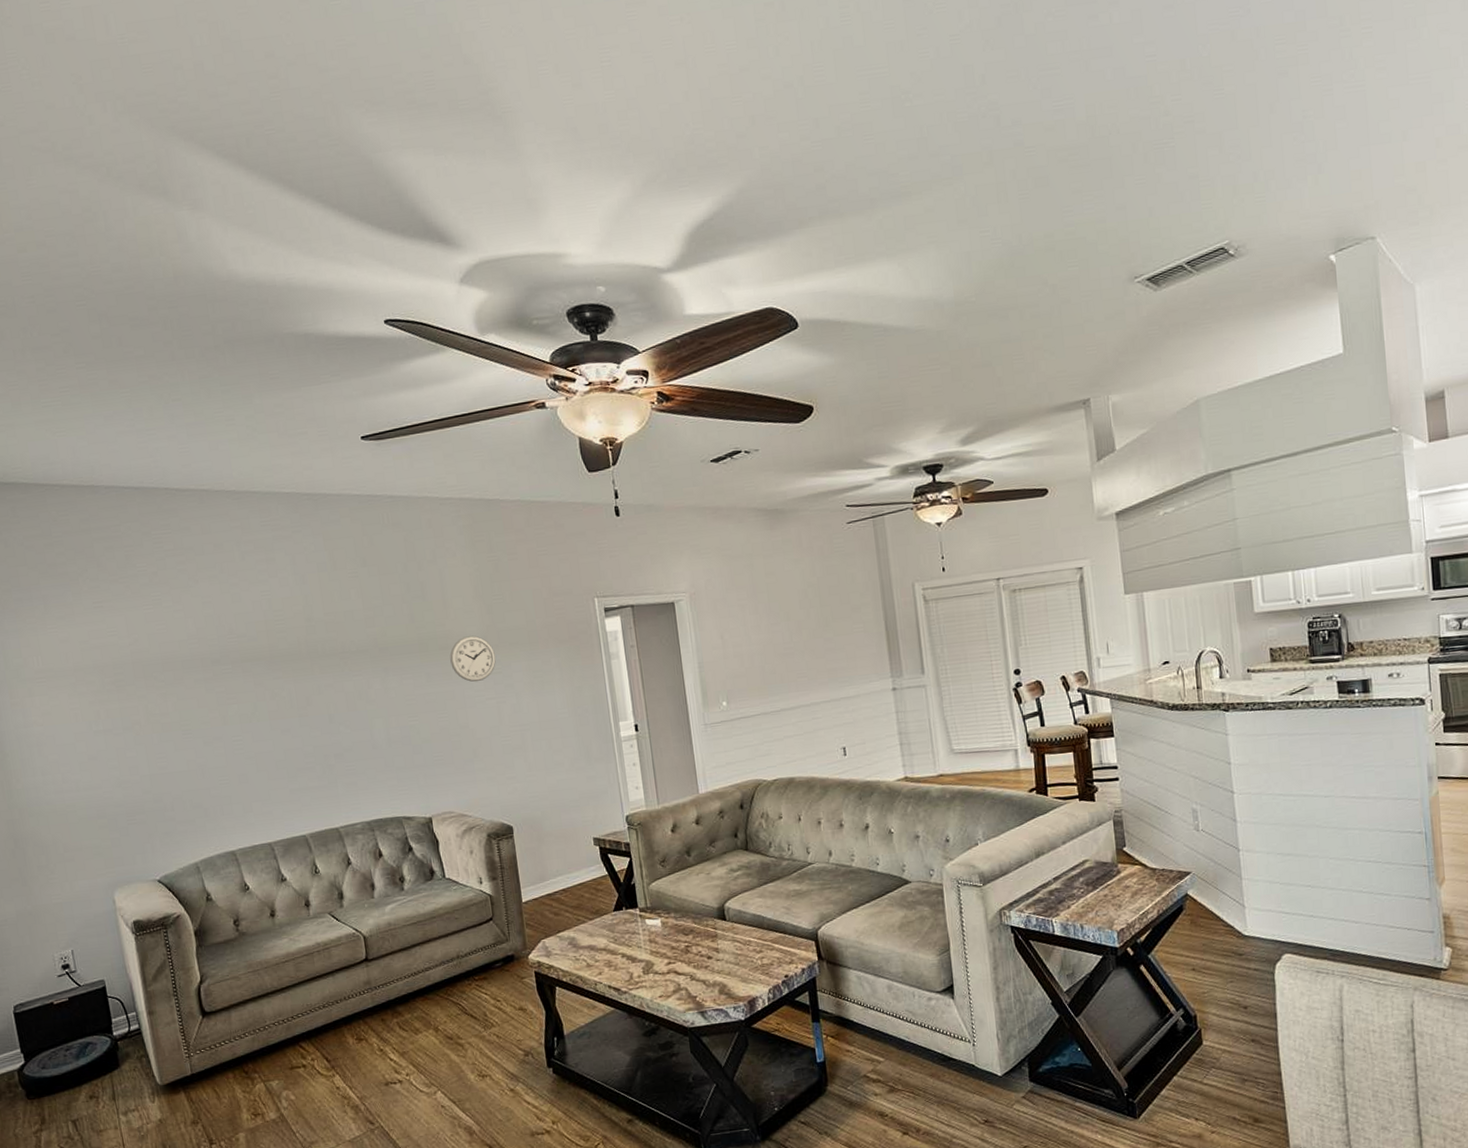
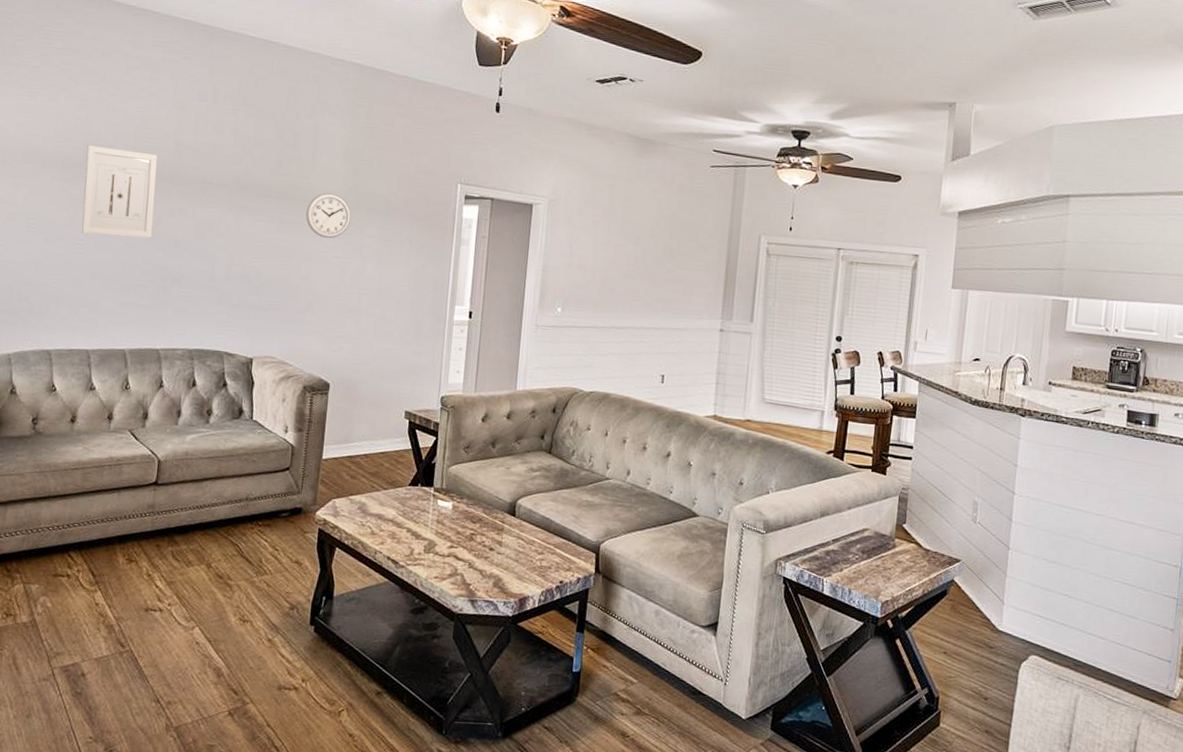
wall art: none [221,635,306,729] -> present [82,145,157,239]

